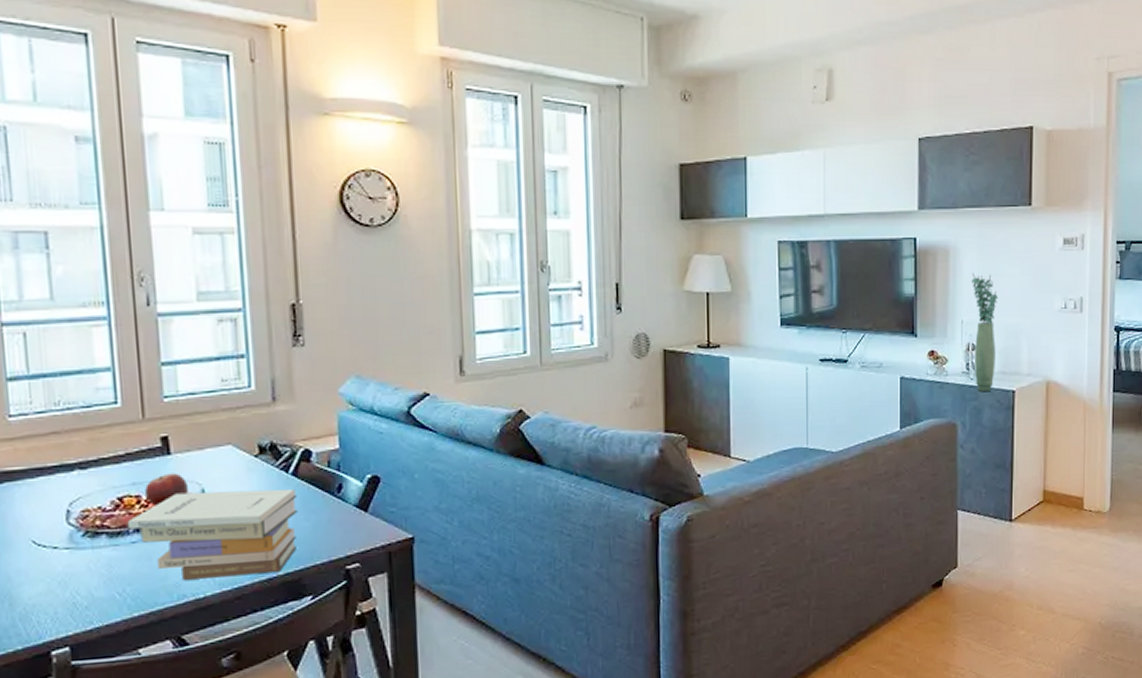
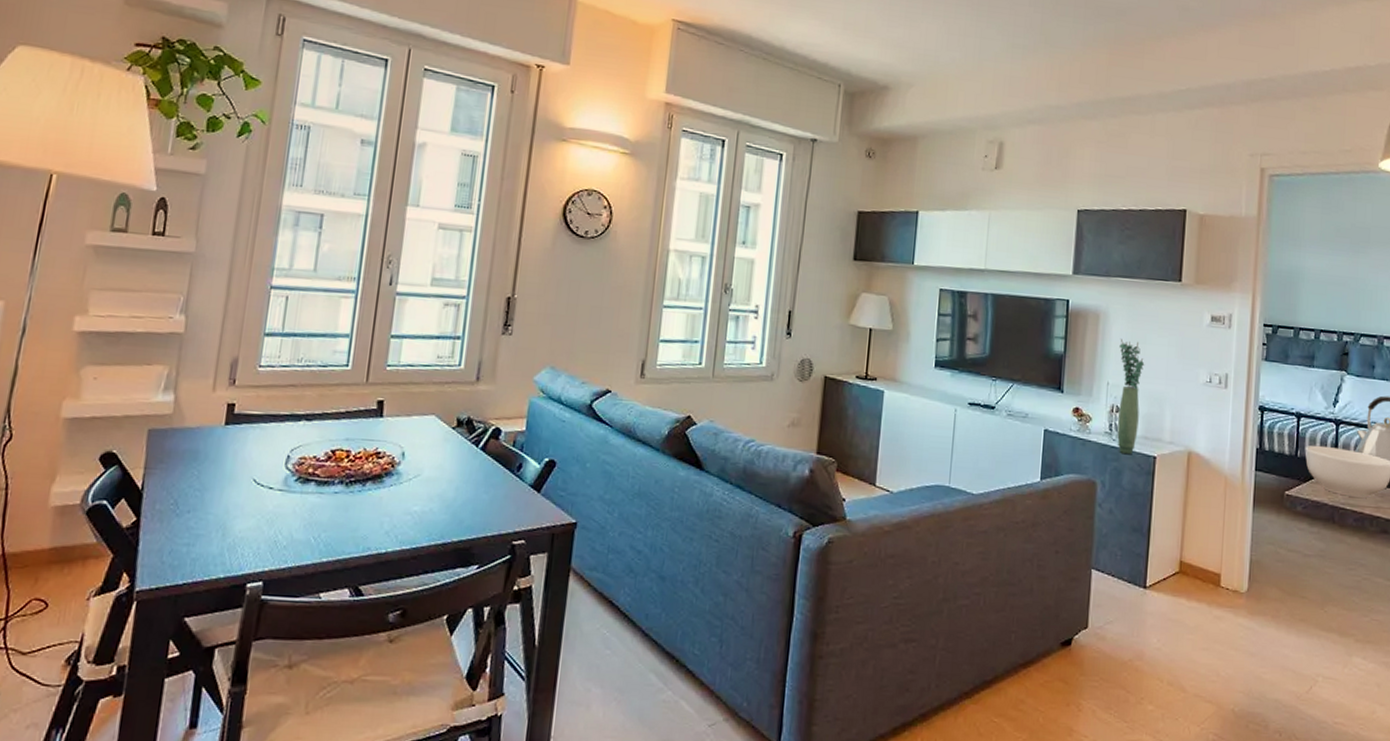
books: present [127,489,298,580] -> none [333,453,482,538]
fruit: present [145,473,189,506] -> none [354,434,393,462]

